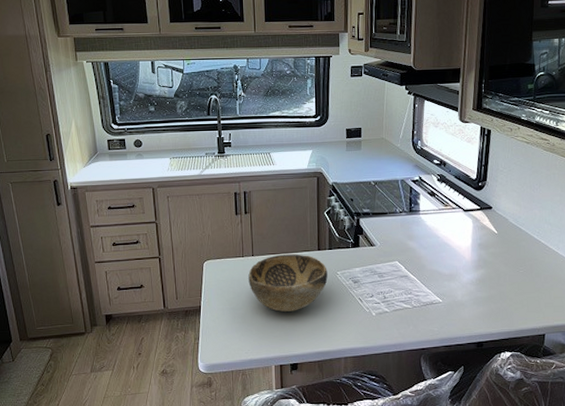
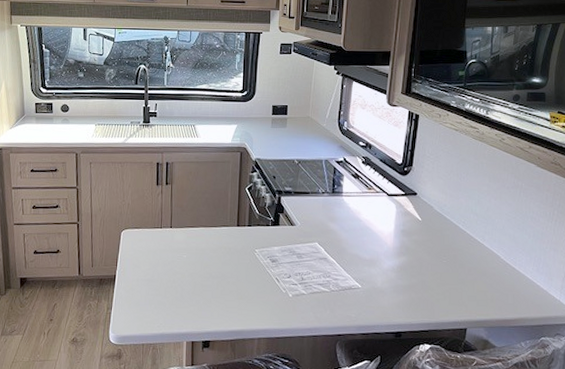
decorative bowl: present [248,254,328,312] -> none [165,228,246,287]

